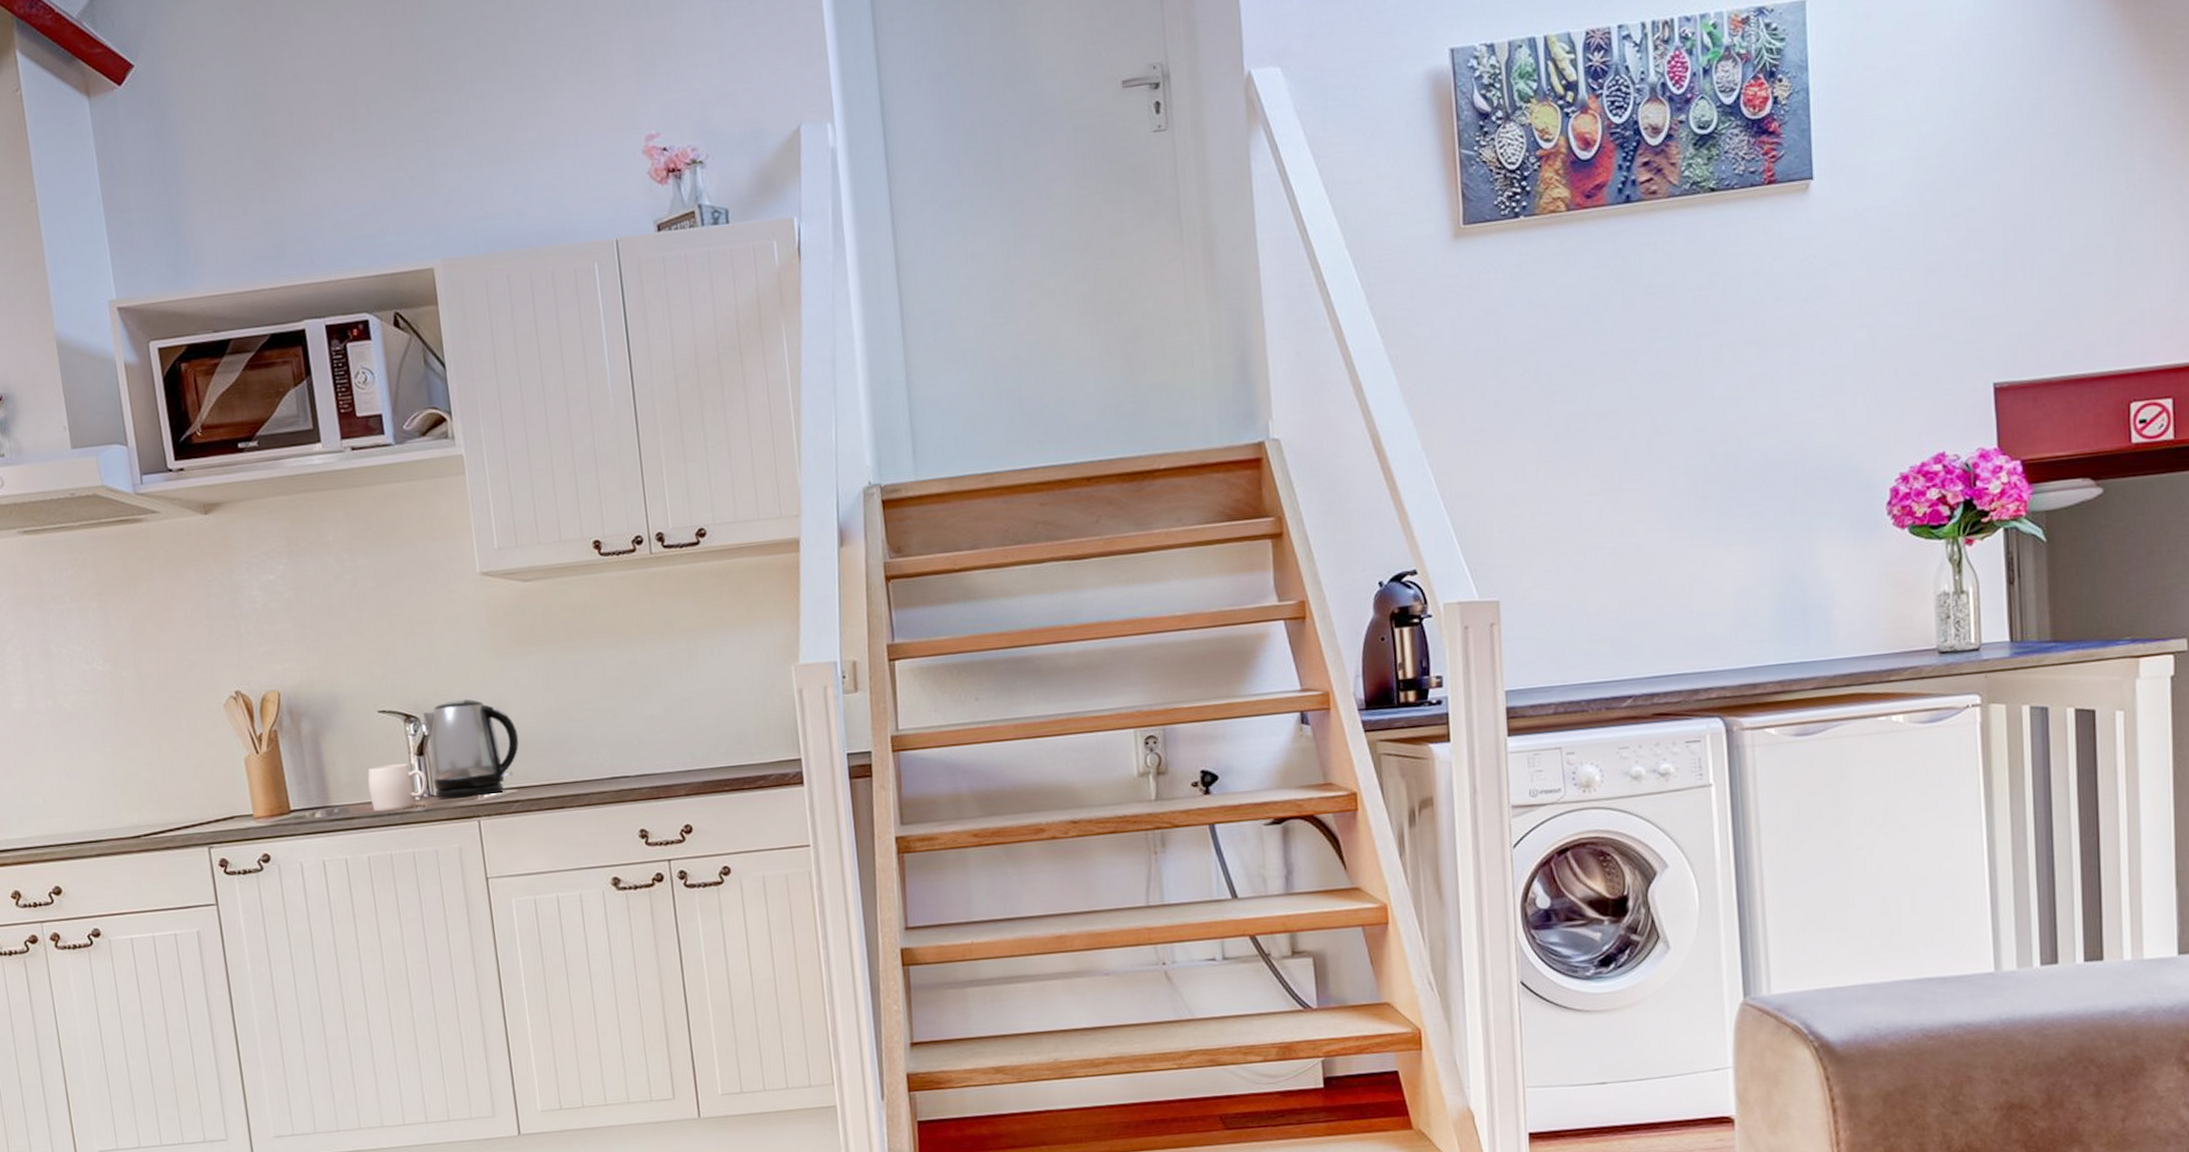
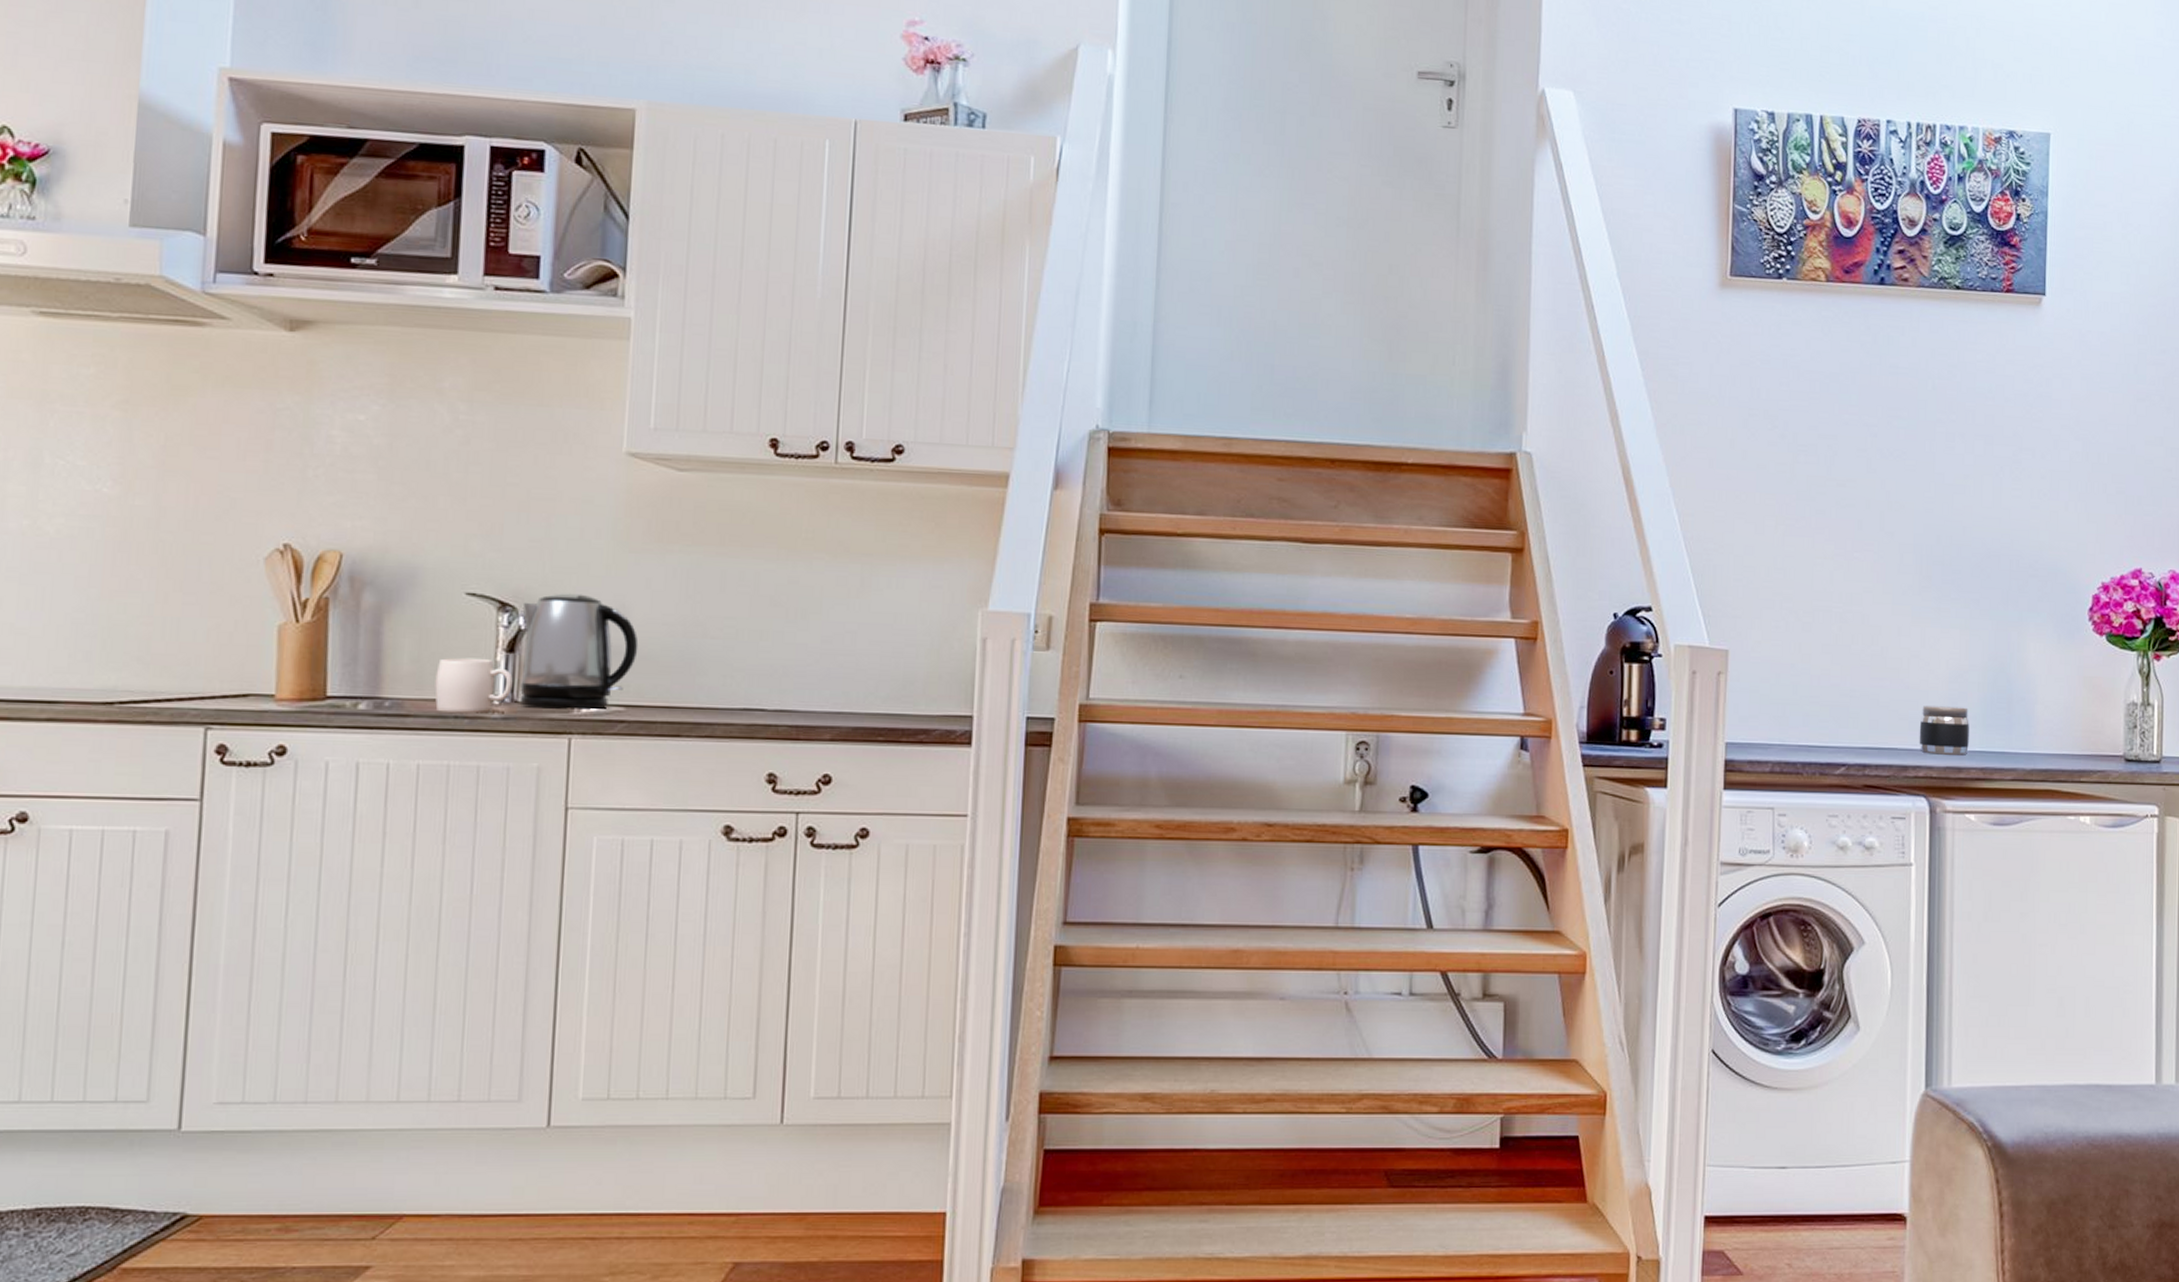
jar: none [1708,623,1763,675] -> present [1919,705,1969,757]

